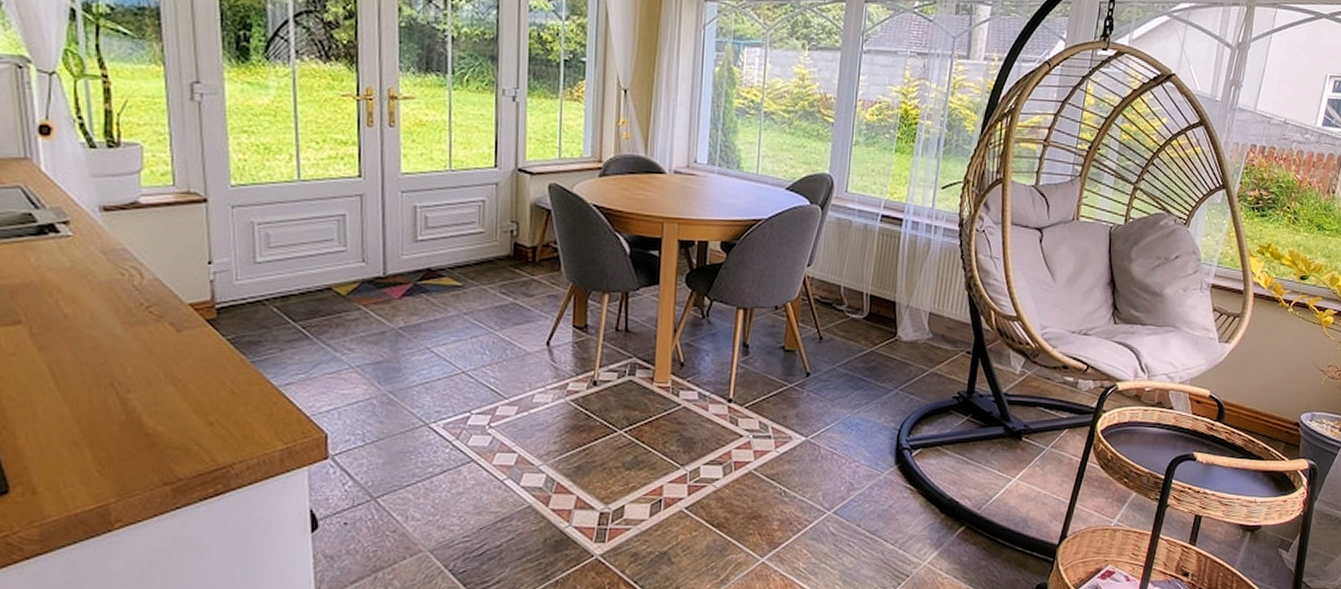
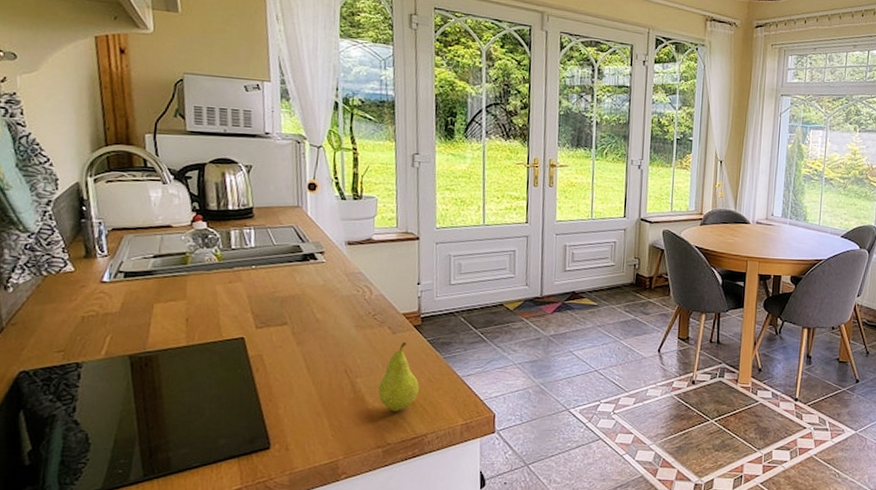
fruit: none [159,343,219,436] -> present [377,342,419,412]

